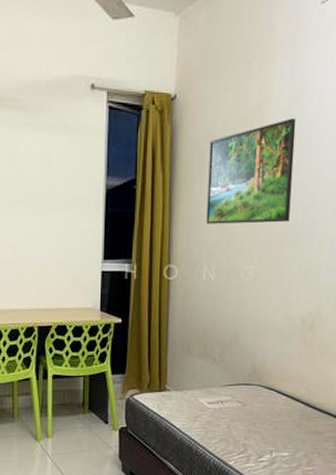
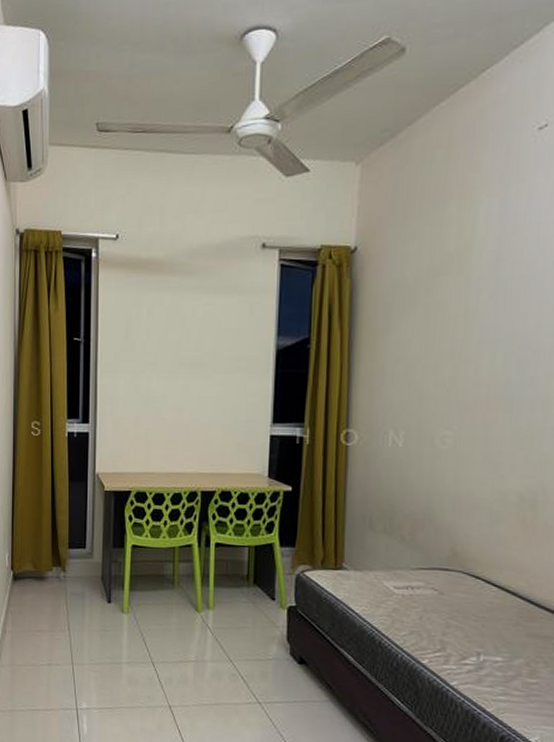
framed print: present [206,118,296,224] -> none [392,262,507,384]

